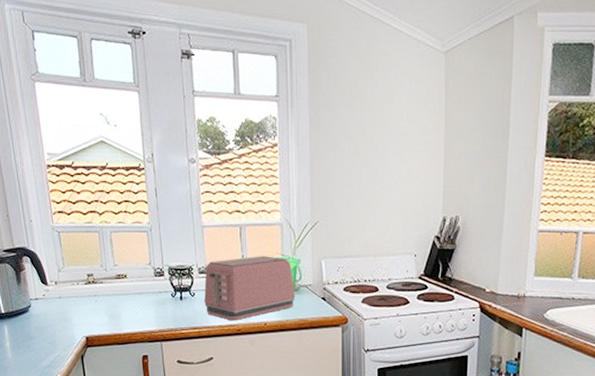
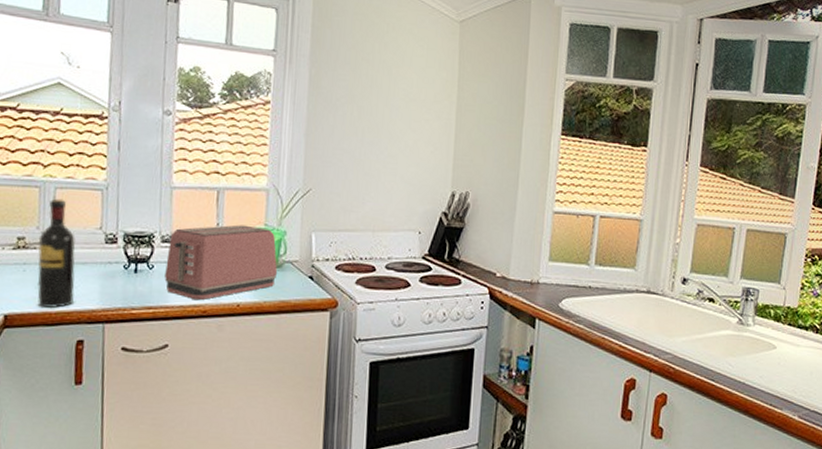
wine bottle: none [103,241,136,331] -> present [37,198,76,309]

